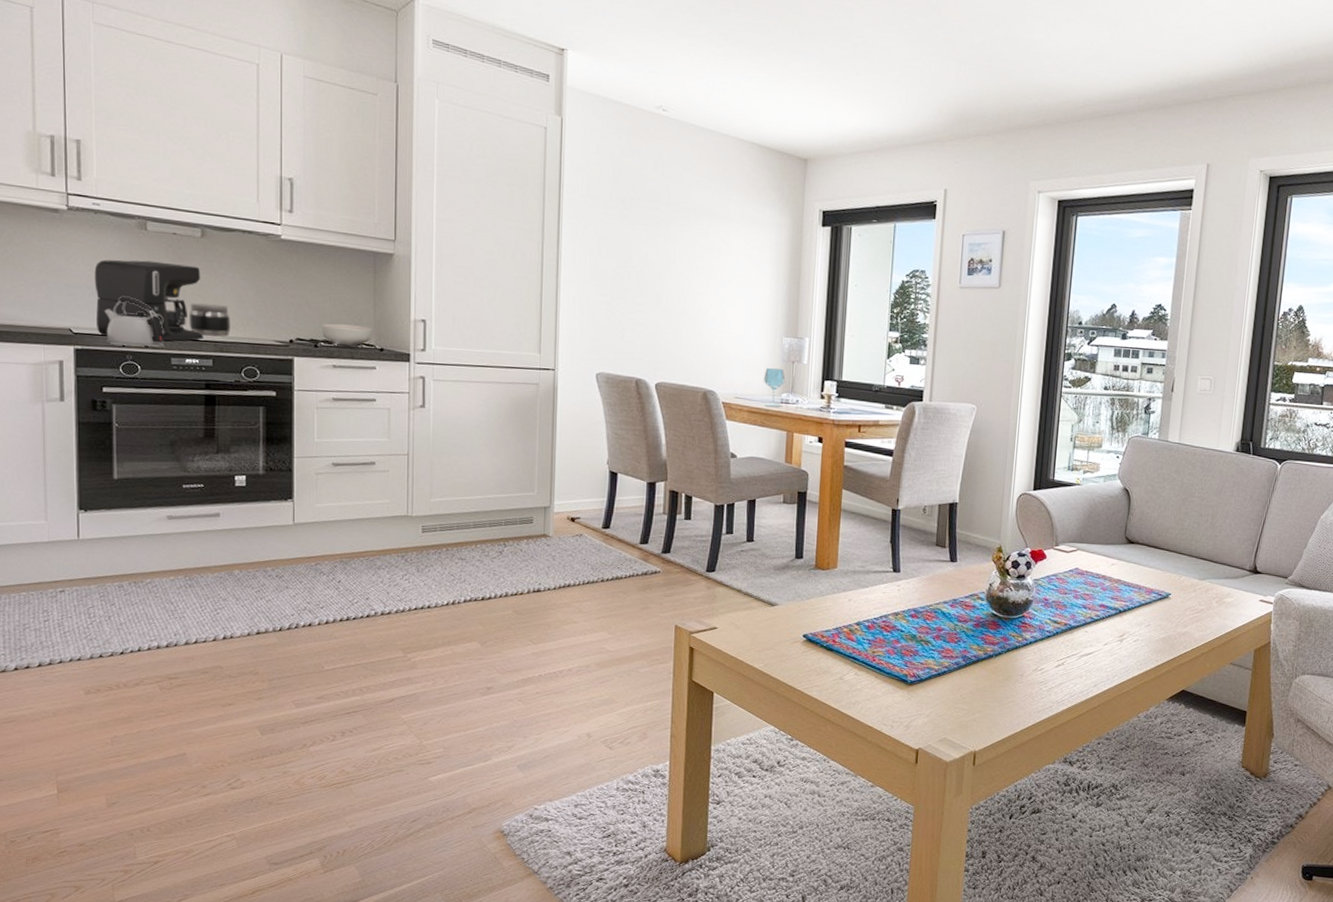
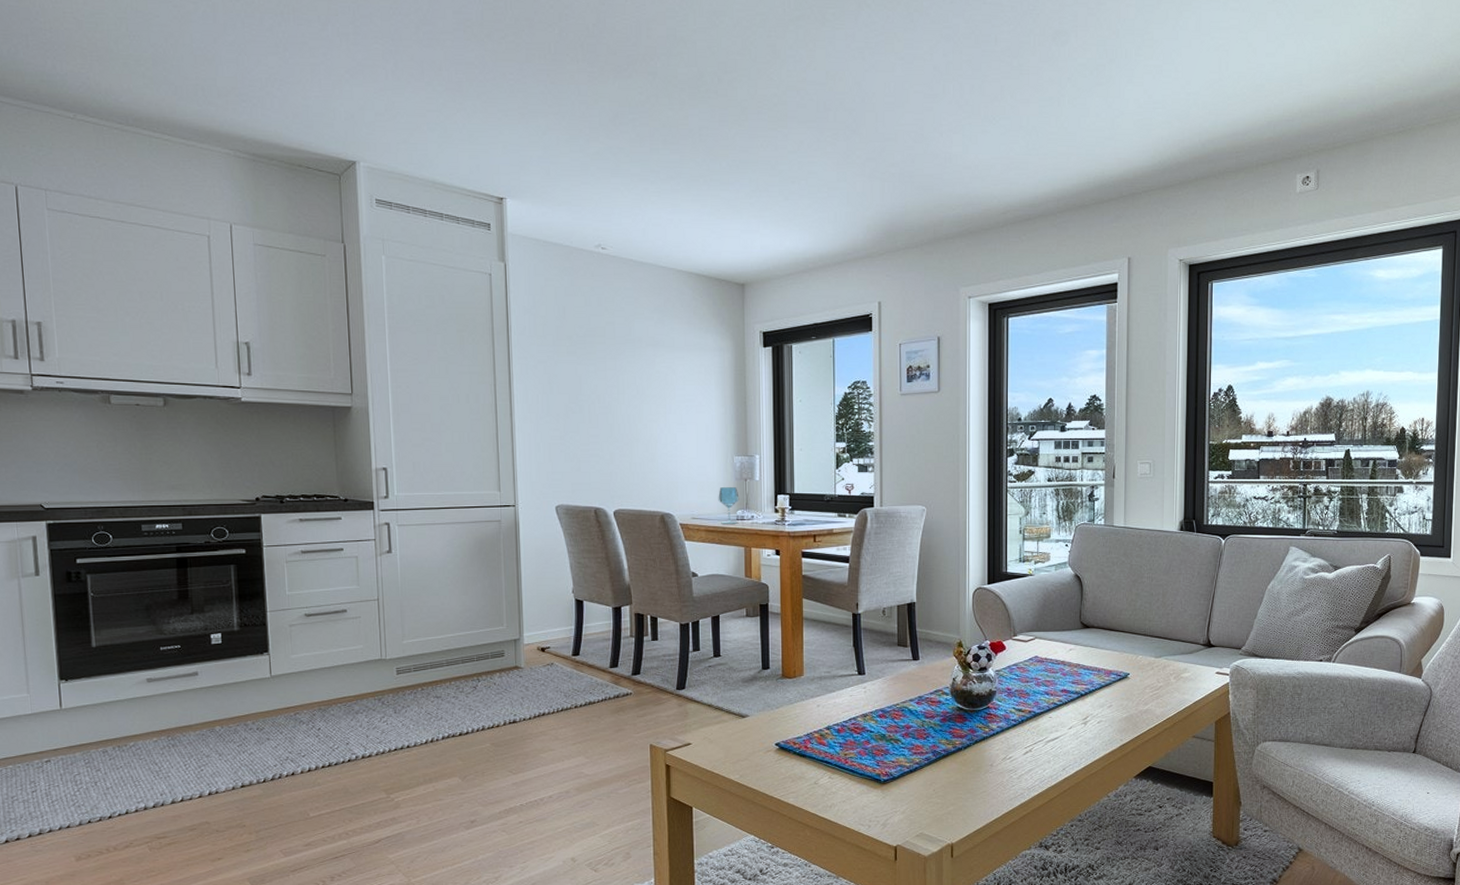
coffee maker: present [94,259,203,342] -> none [61,433,172,509]
kettle: present [104,297,165,347] -> none [74,470,135,518]
jar: present [189,303,231,337] -> none [156,469,198,501]
bowl: present [321,323,373,348] -> none [286,479,336,500]

